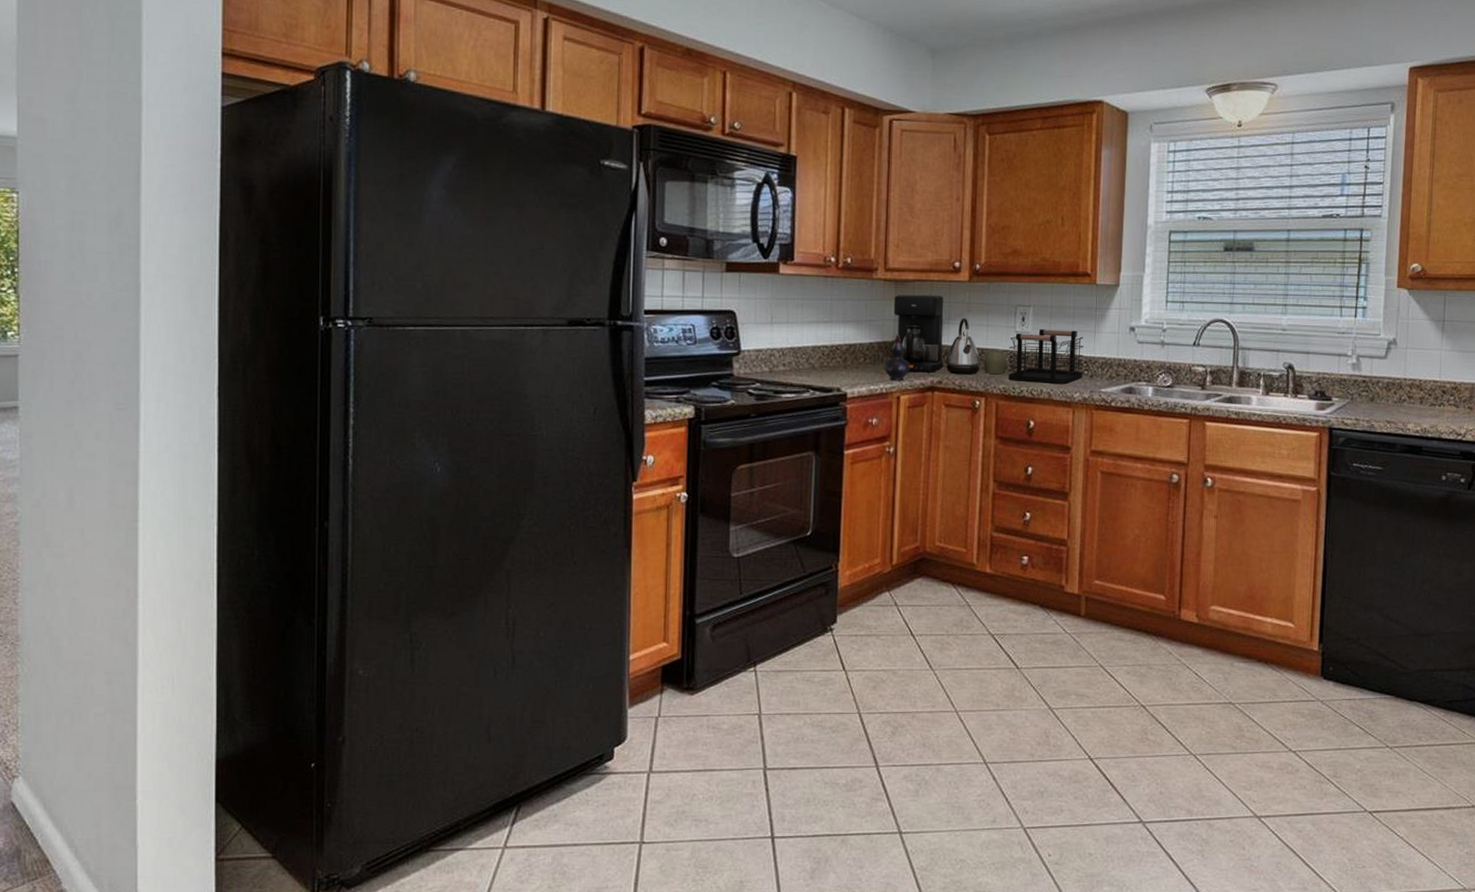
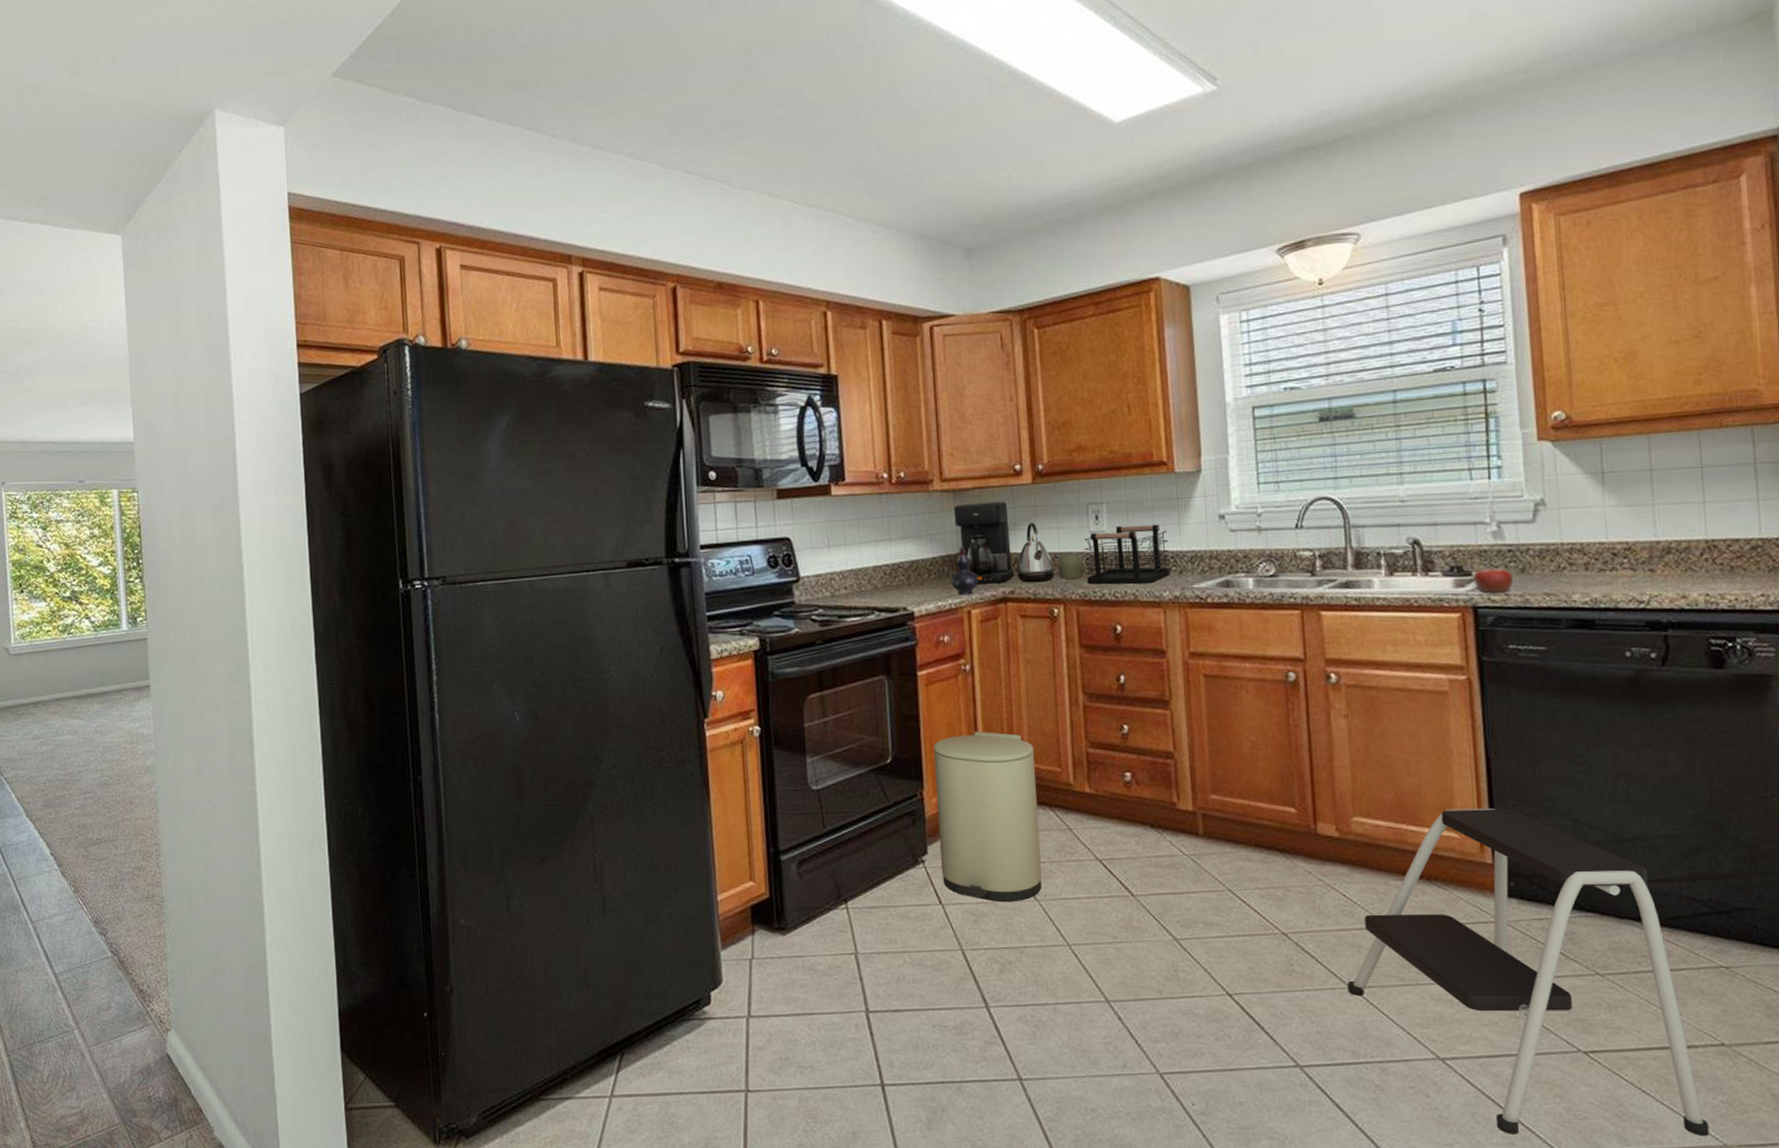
pedal bin: none [847,510,945,670] -> present [933,731,1043,902]
step stool: none [1190,602,1455,882] -> present [1347,808,1709,1137]
fruit: none [1332,392,1364,418] -> present [1473,564,1514,594]

